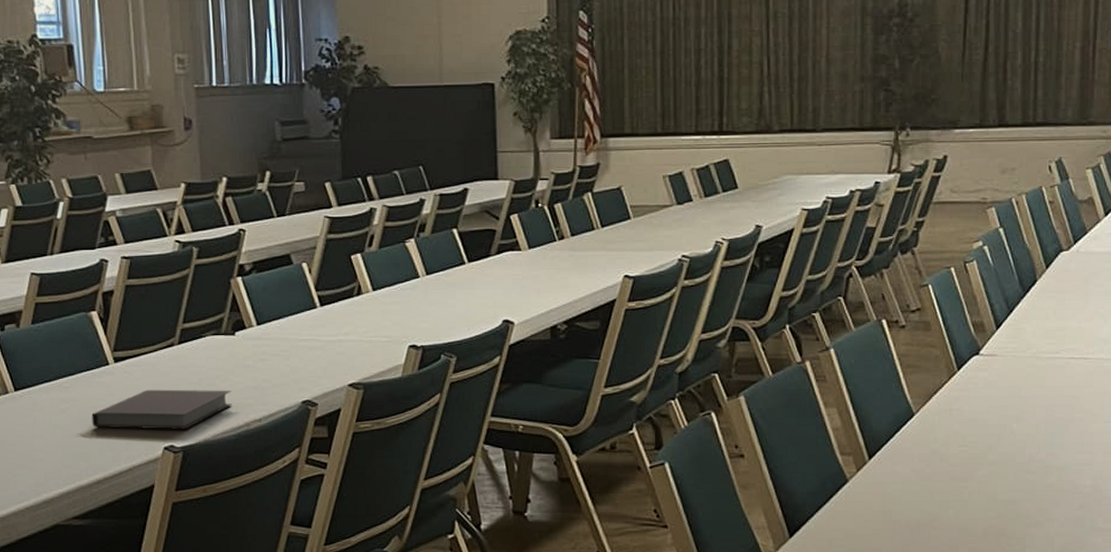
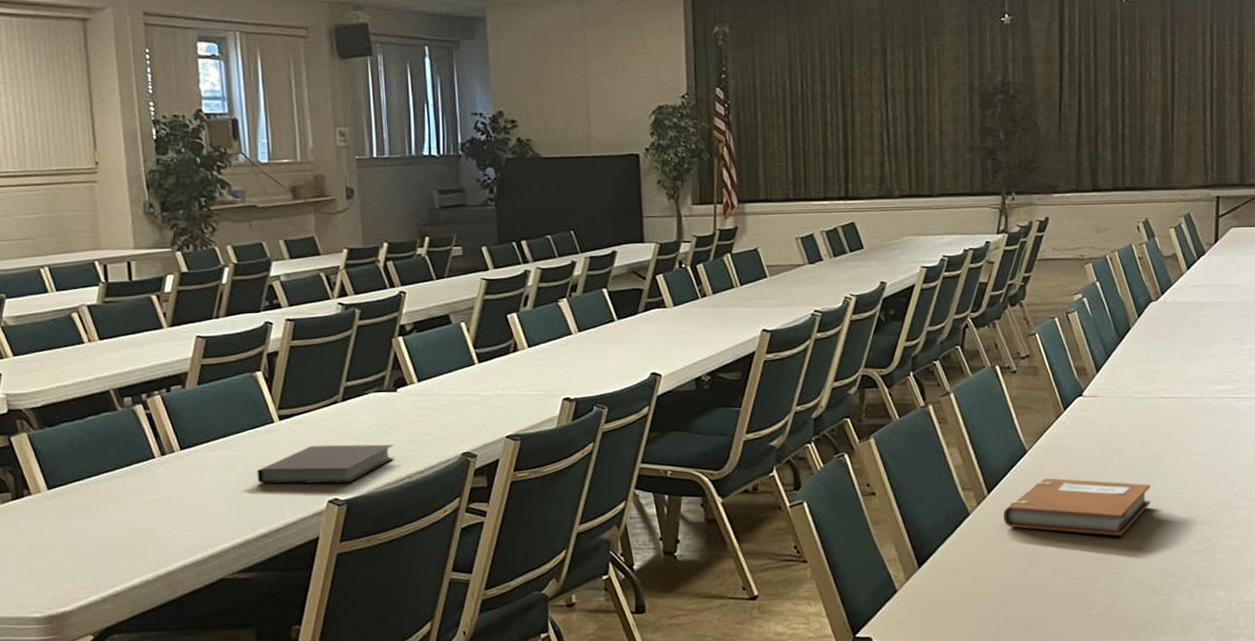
notebook: none [886,444,1054,510] -> present [1004,478,1151,536]

